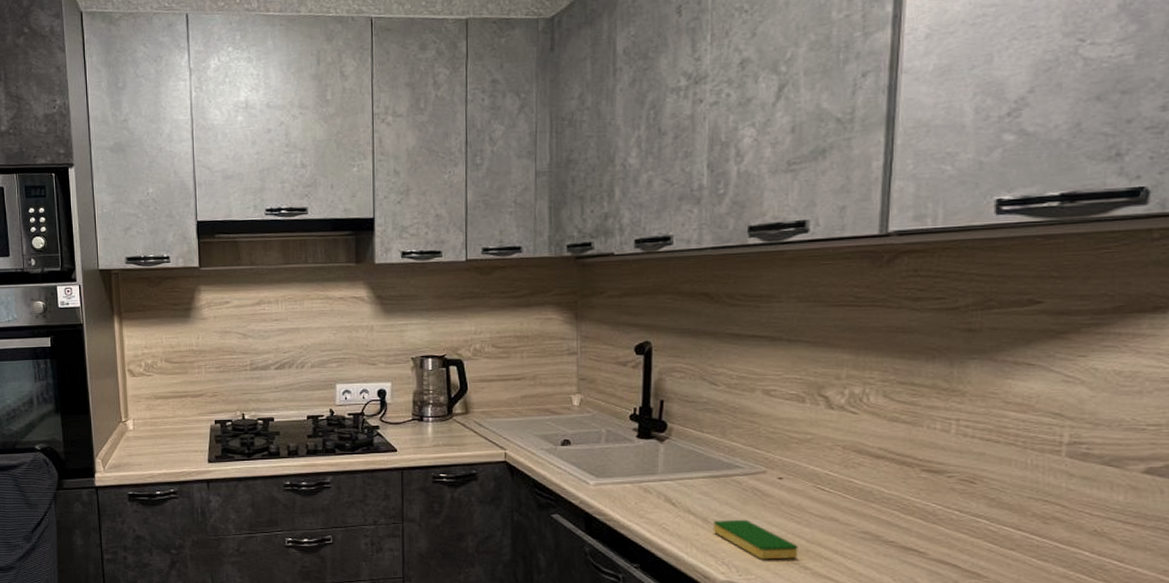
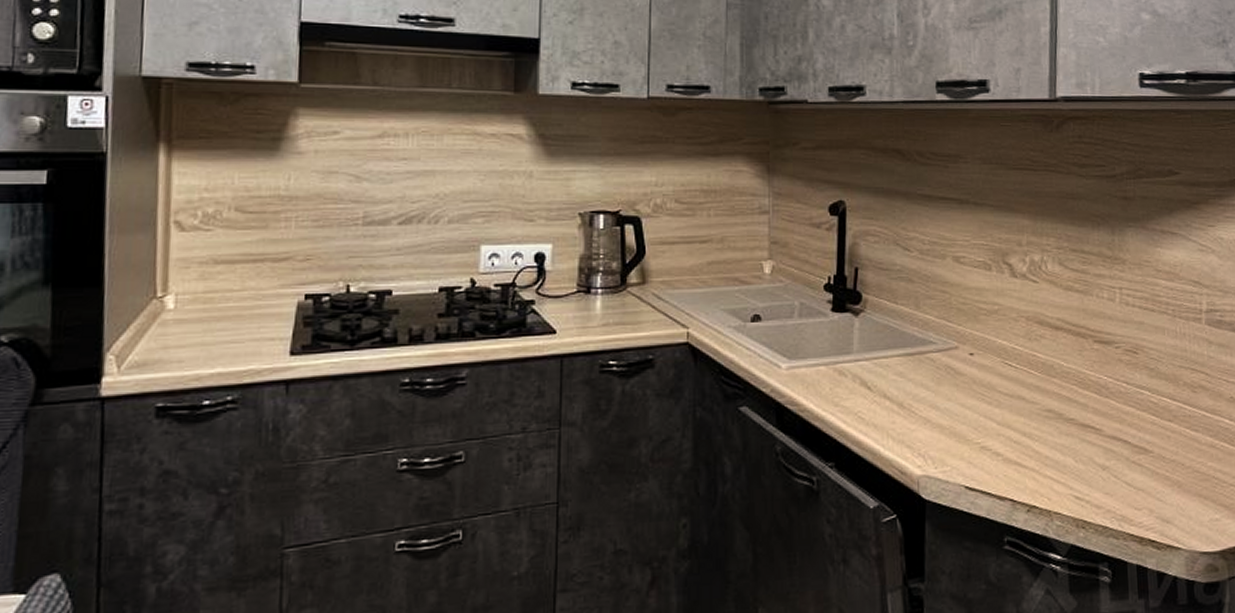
dish sponge: present [713,519,798,560] -> none [908,402,990,448]

